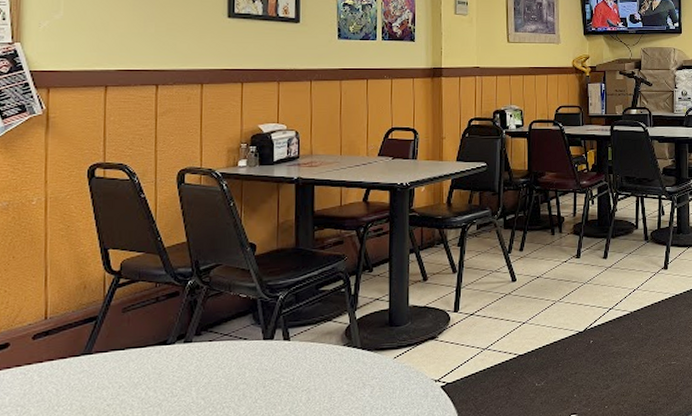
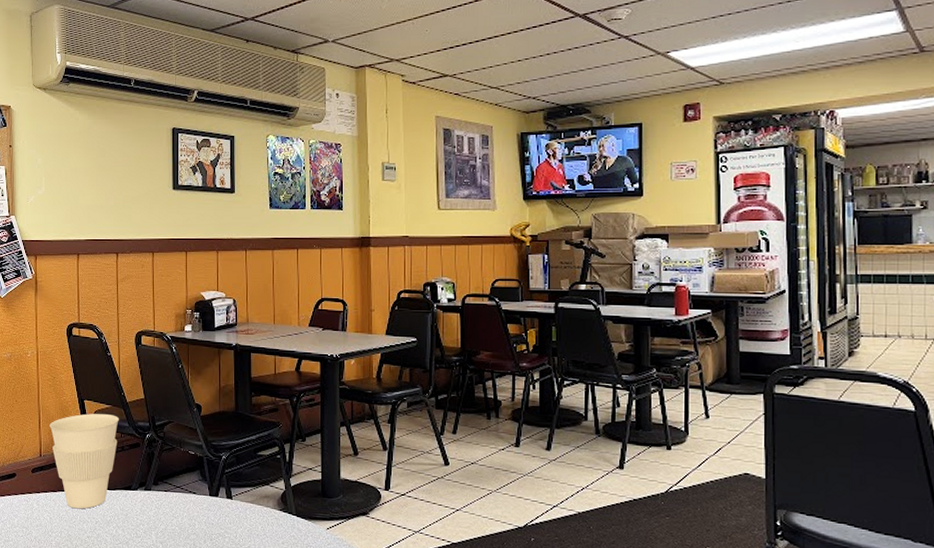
cup: none [59,262,153,375] -> present [49,413,119,509]

